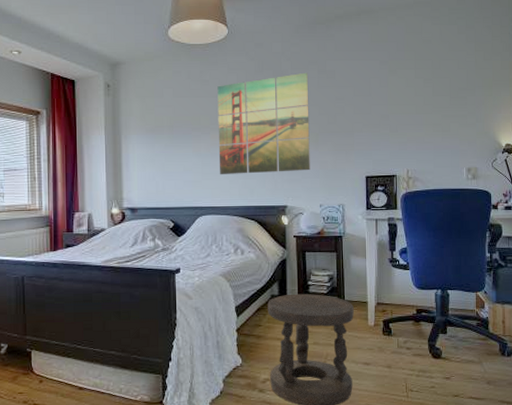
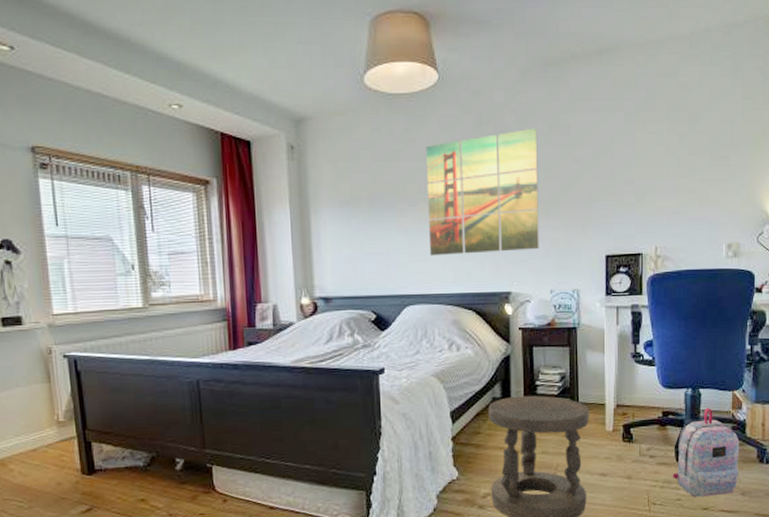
backpack: none [426,307,484,385] -> present [672,408,740,497]

